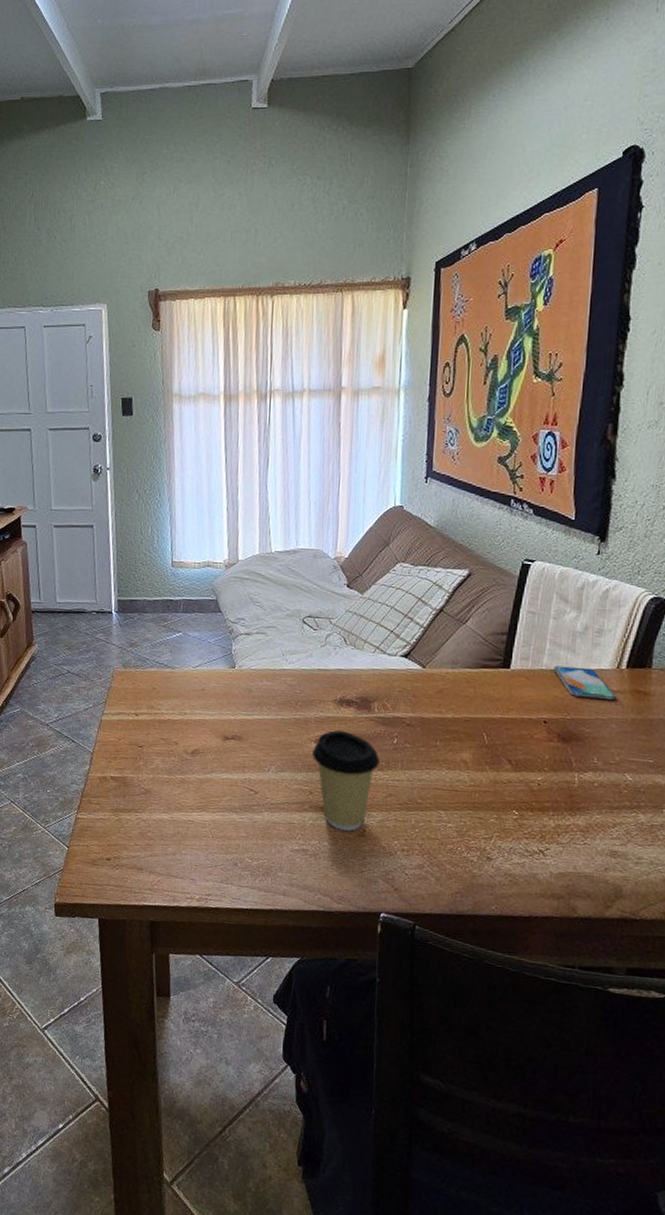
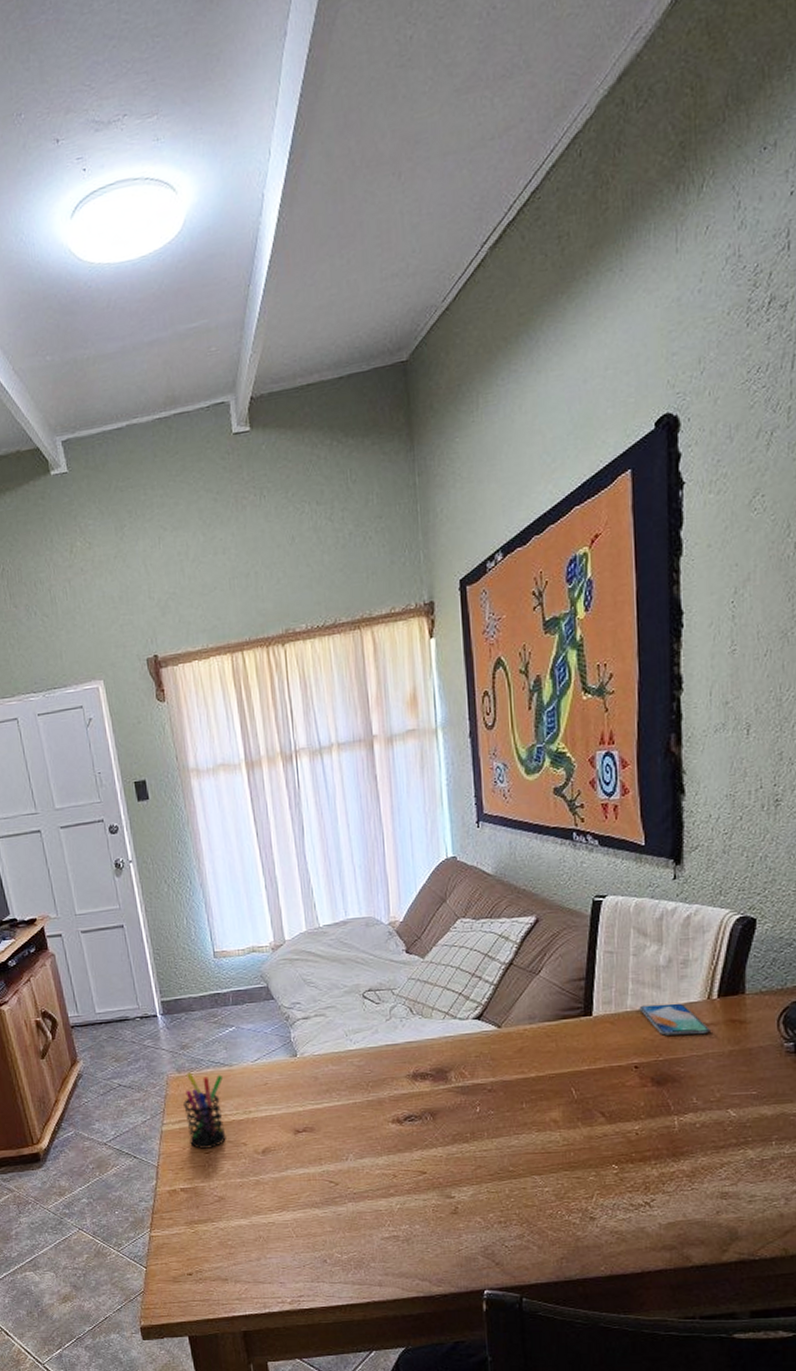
pen holder: none [125,669,165,743] -> present [183,1072,226,1149]
coffee cup: present [312,730,380,831] -> none [391,1106,464,1211]

